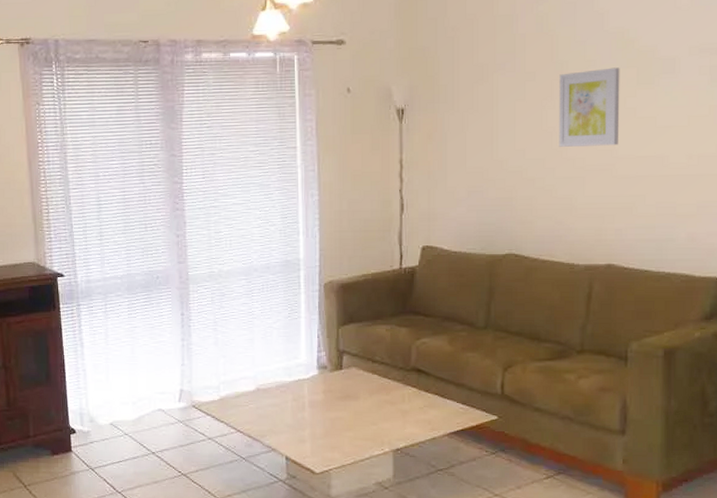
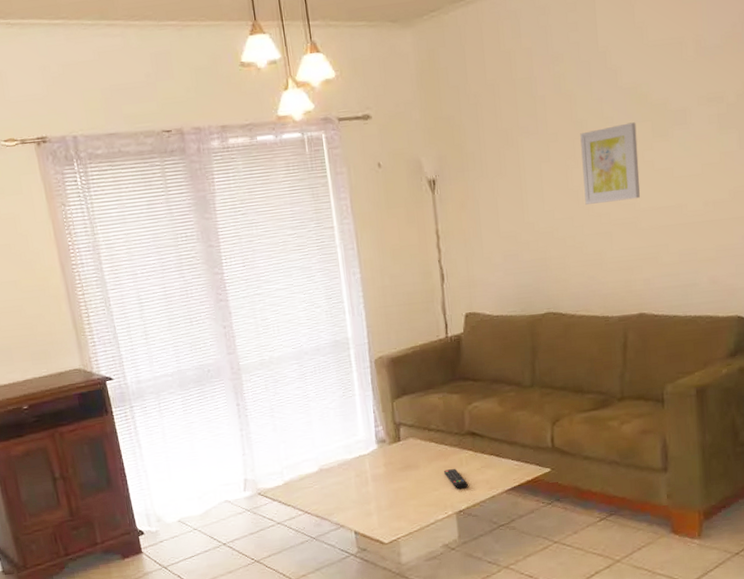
remote control: none [384,404,408,426] -> present [443,469,468,489]

